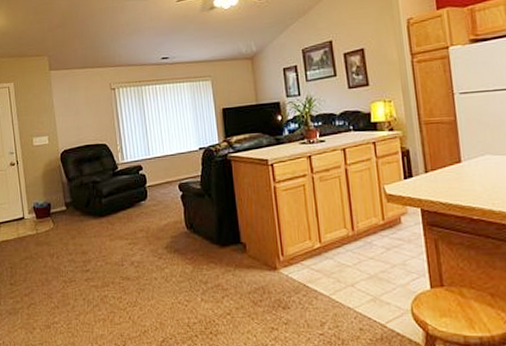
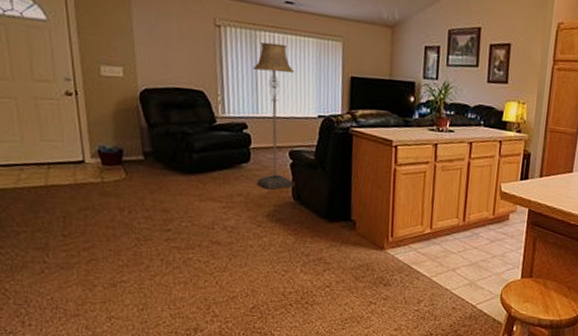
floor lamp: none [142,92,186,222] -> present [252,41,294,189]

